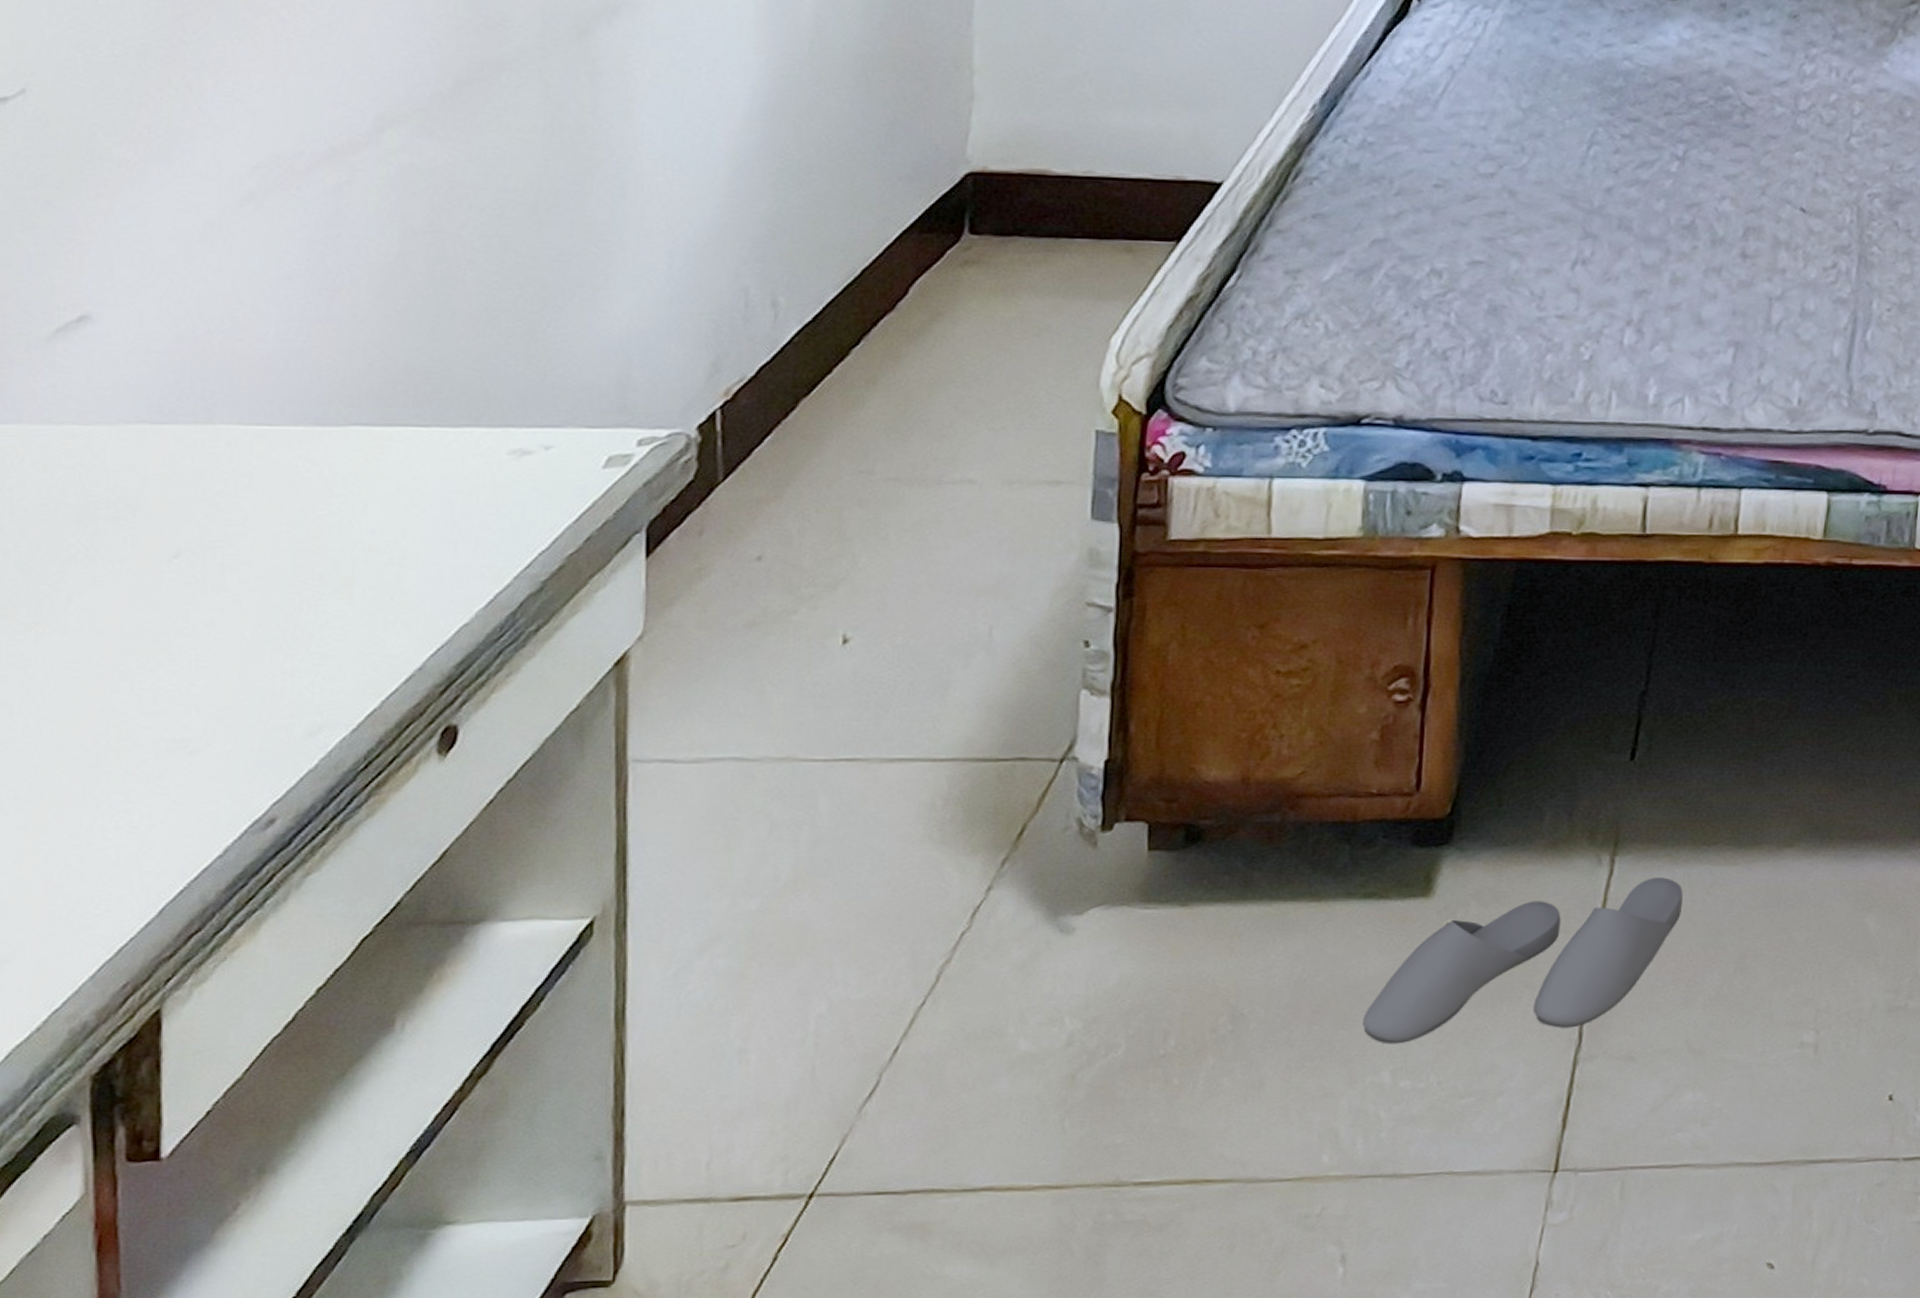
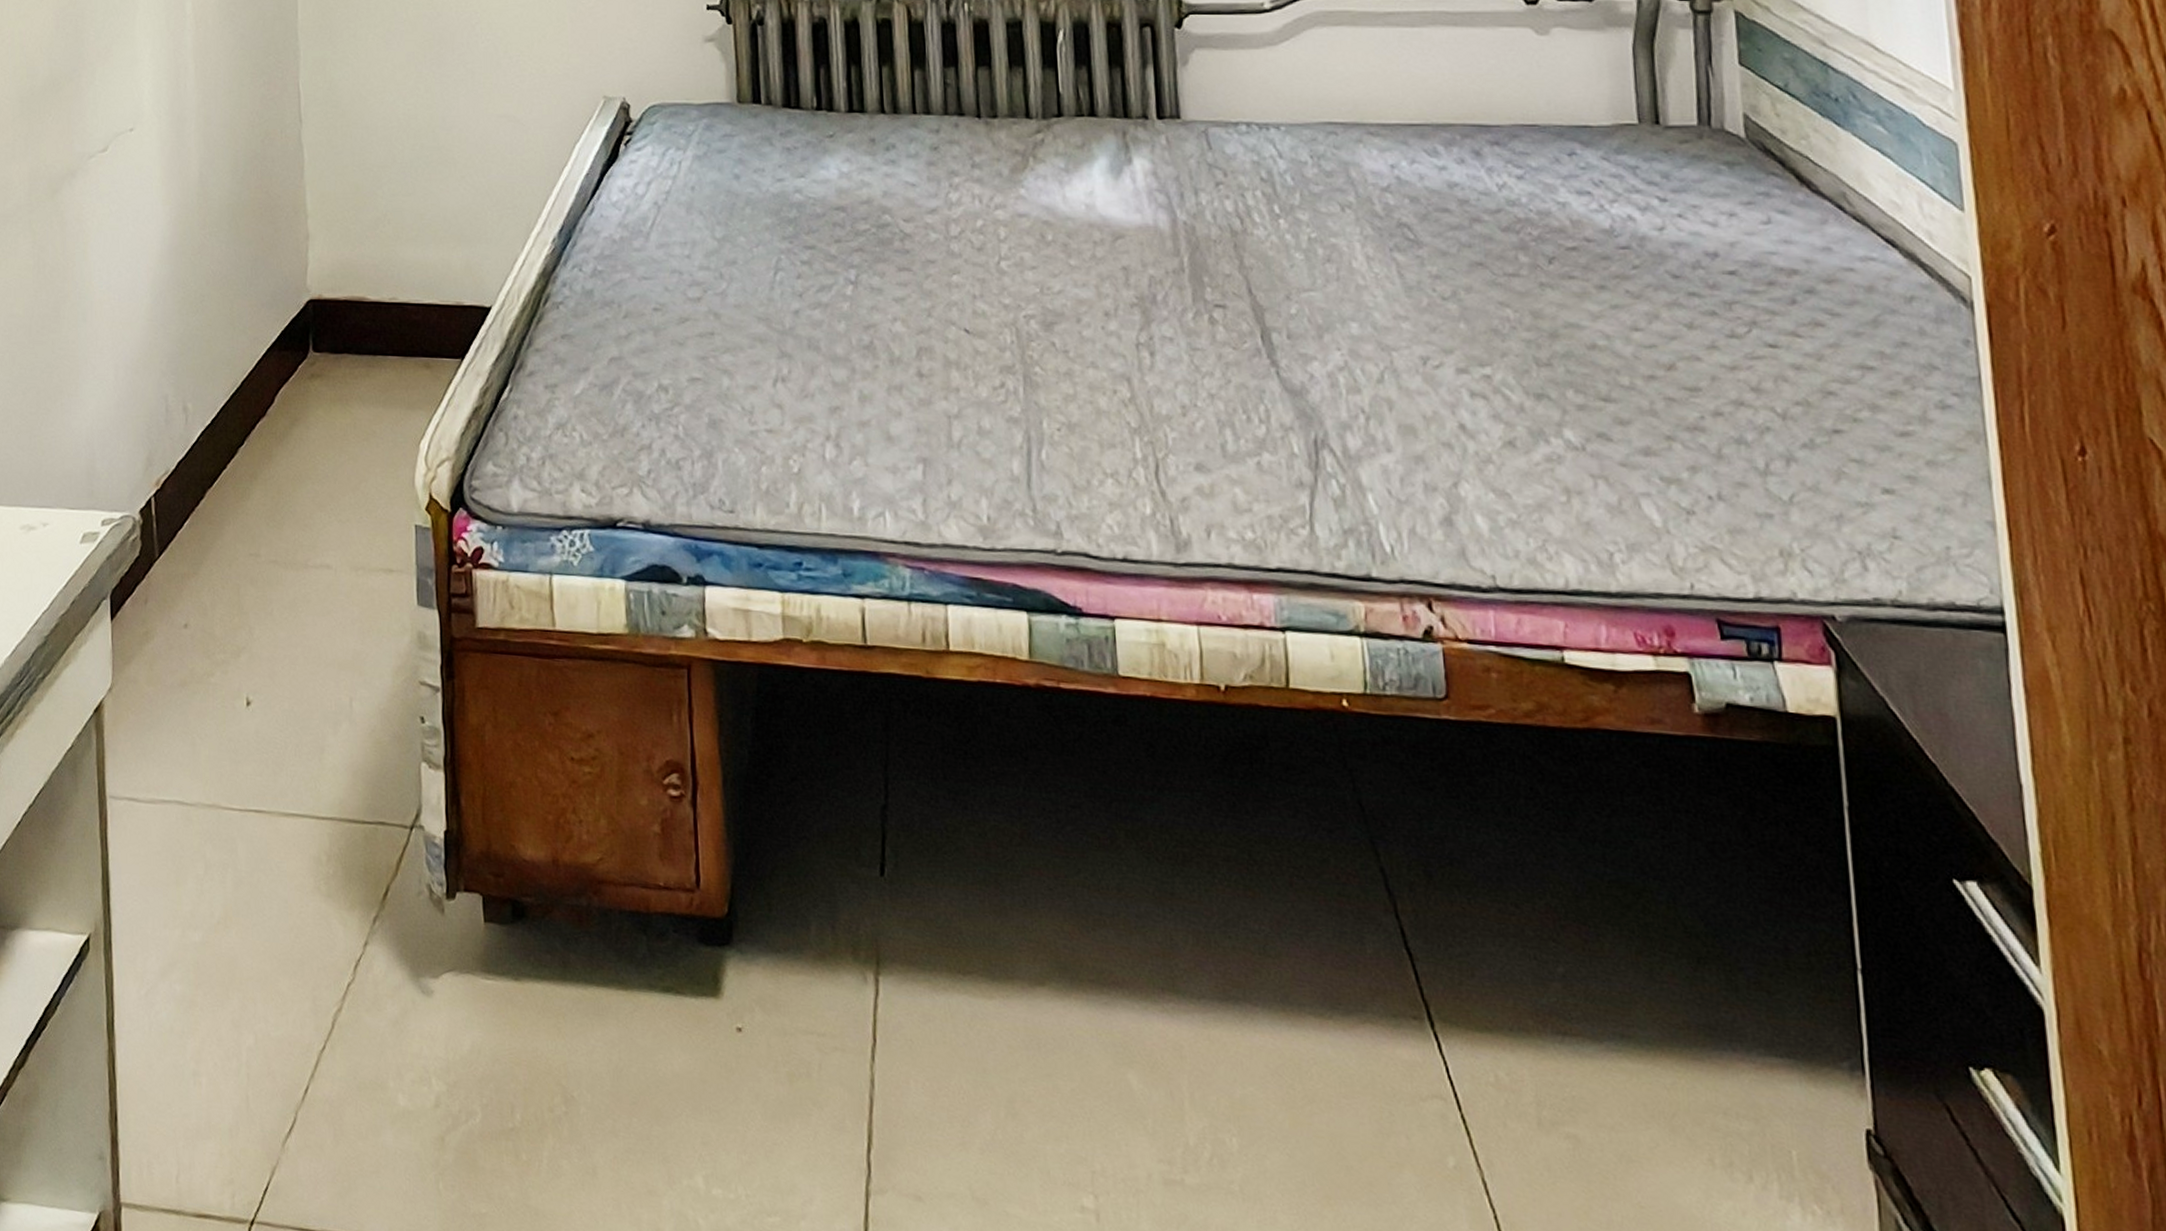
slippers: present [1362,877,1683,1044] -> none [674,1002,947,1156]

